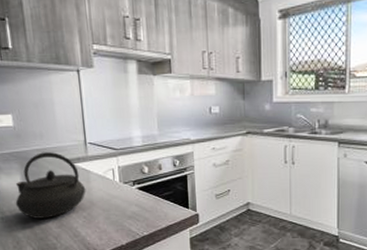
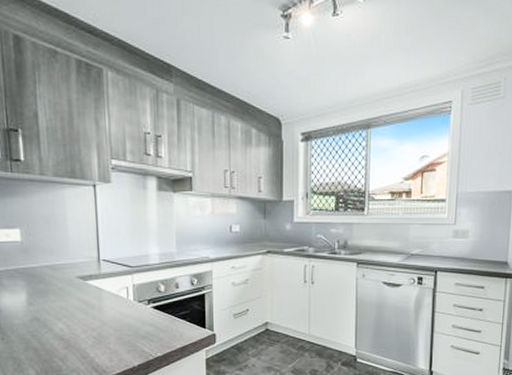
kettle: present [15,152,86,219] -> none [18,269,97,339]

